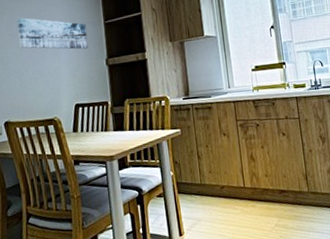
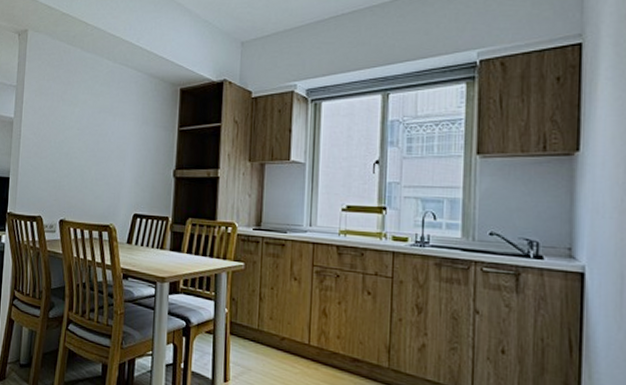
wall art: present [16,17,89,50] -> none [85,112,158,156]

